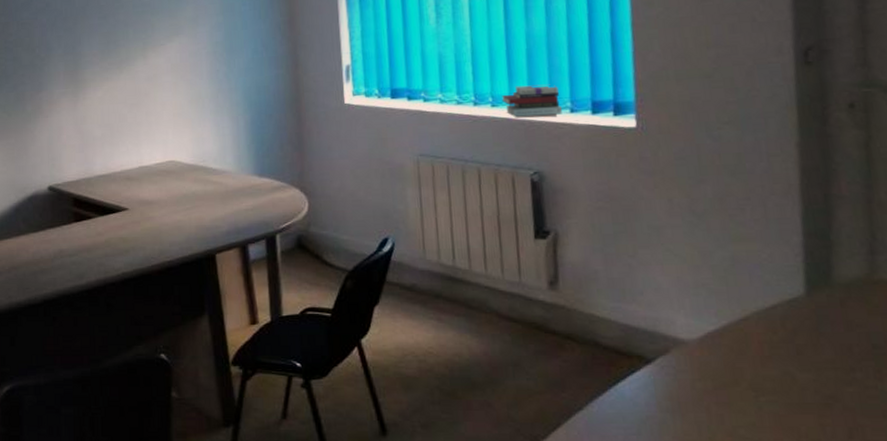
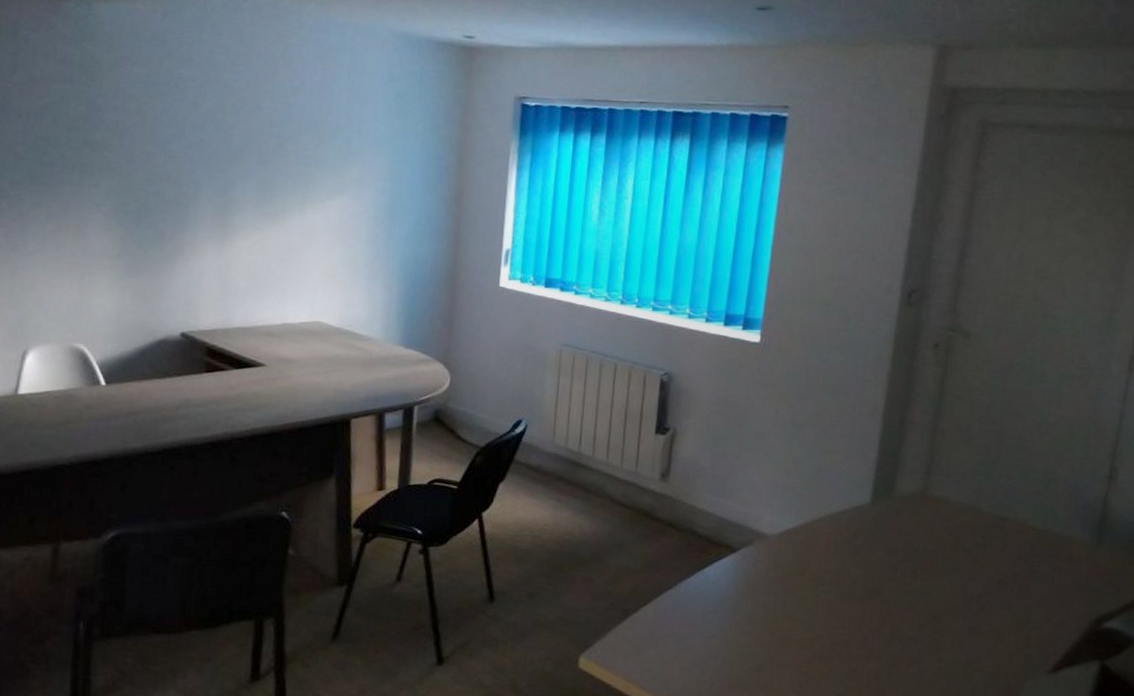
books: present [502,84,562,118] -> none [647,291,698,325]

